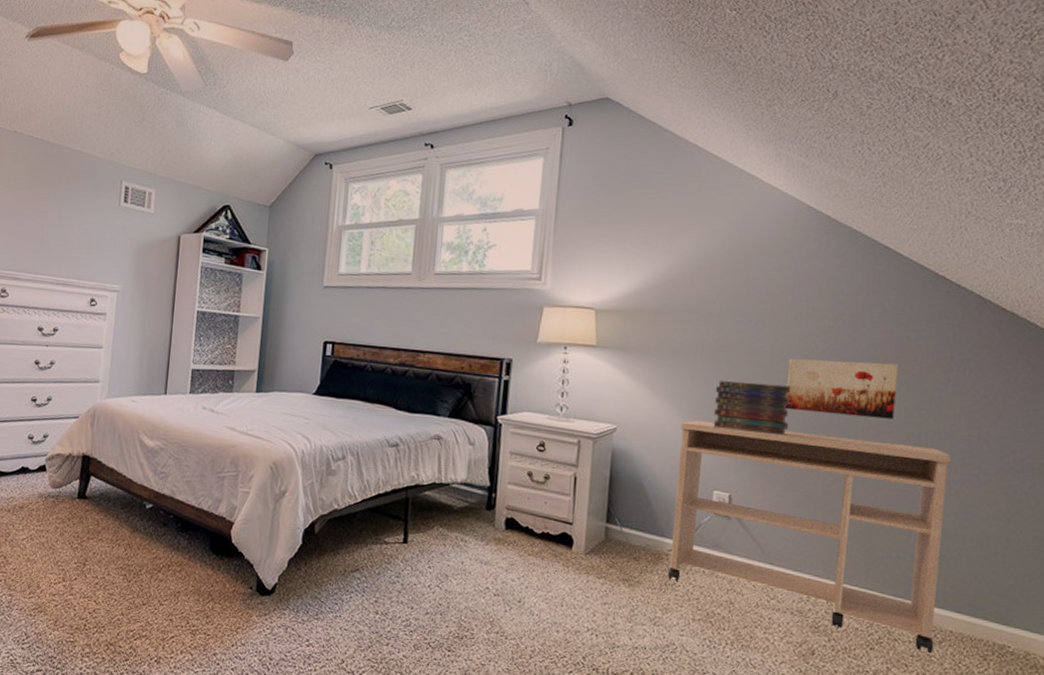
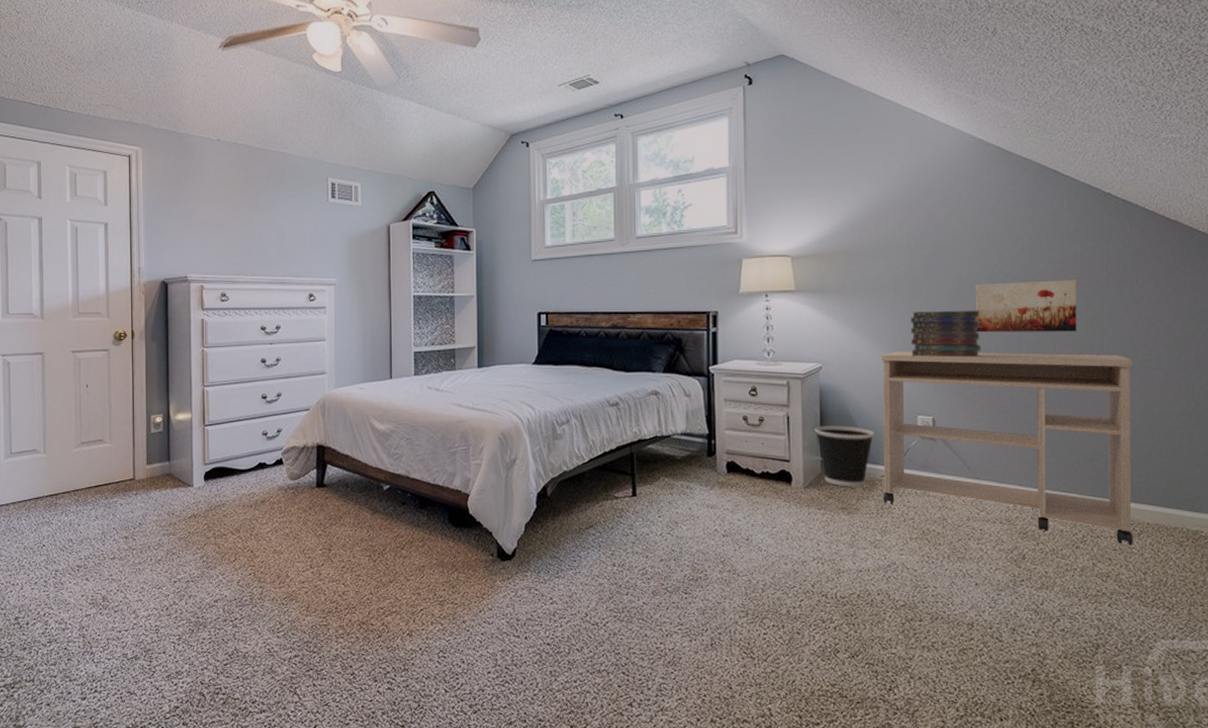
wastebasket: none [602,490,665,559] -> present [814,425,874,487]

